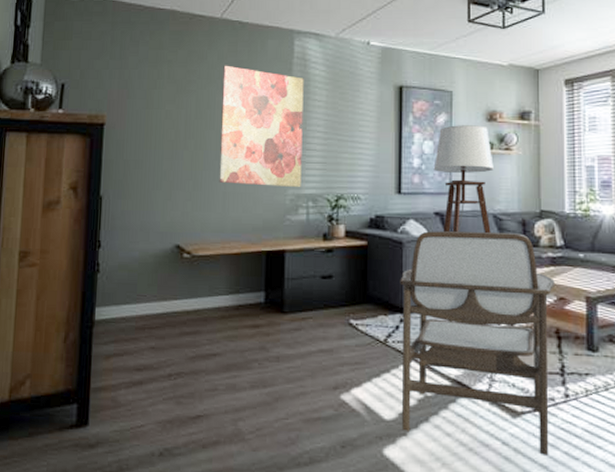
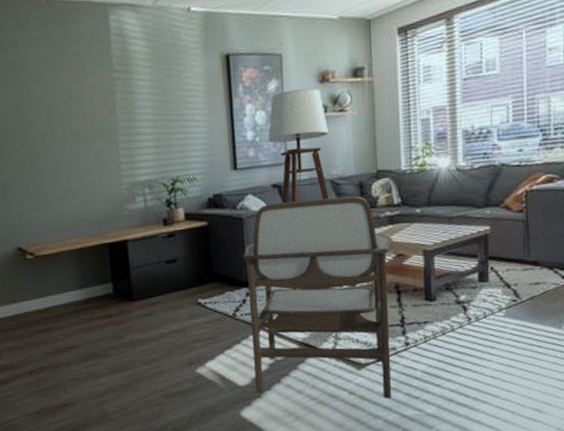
wall art: present [219,65,304,188] -> none [37,51,135,179]

